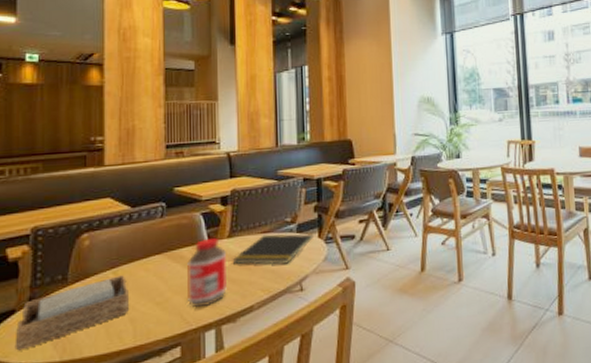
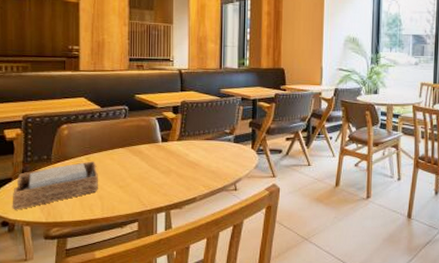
bottle: present [187,237,227,308] -> none [144,139,176,194]
notepad: present [232,233,314,265] -> none [180,141,248,167]

